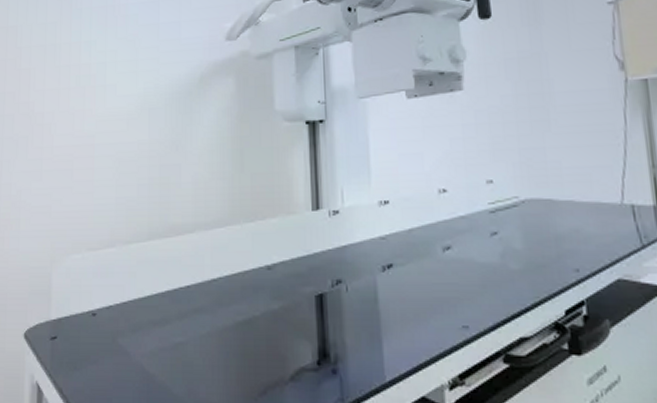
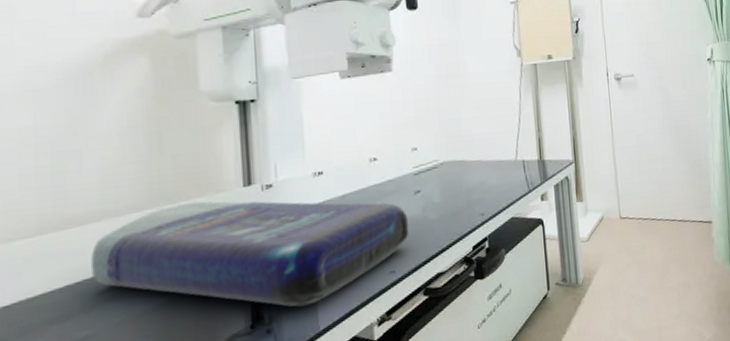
towel: none [186,222,485,350] -> present [91,201,409,307]

